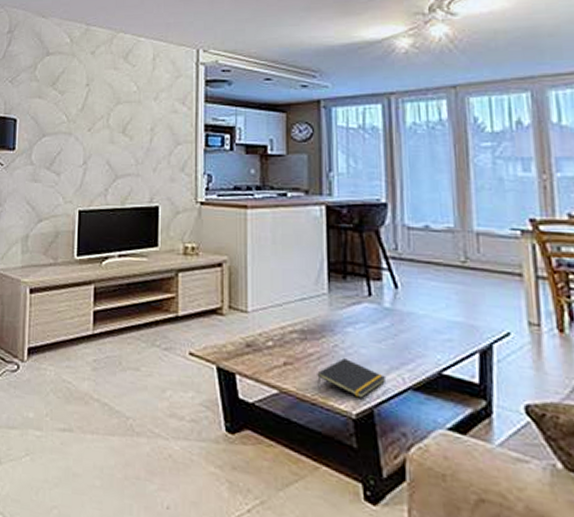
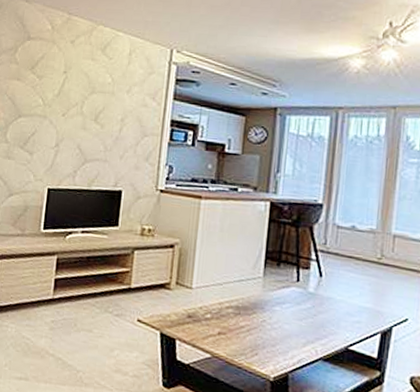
notepad: present [317,358,387,398] -> none [244,332,303,365]

